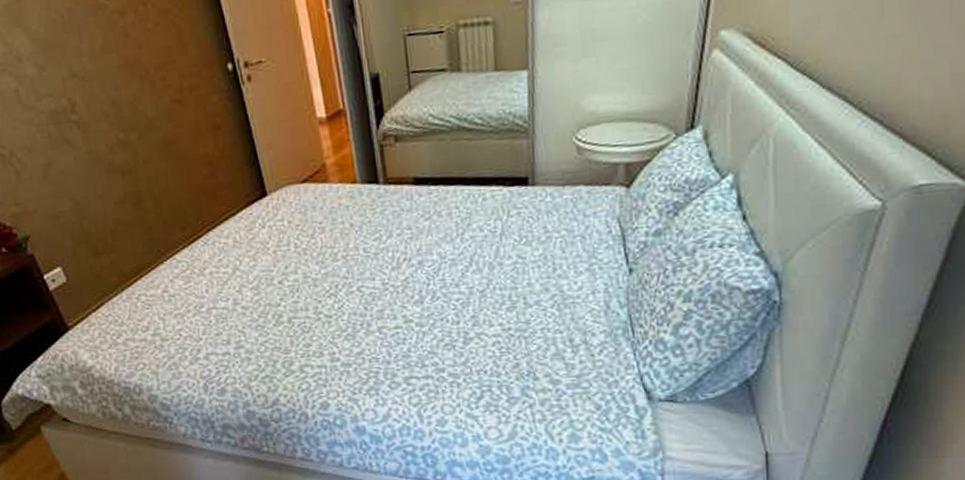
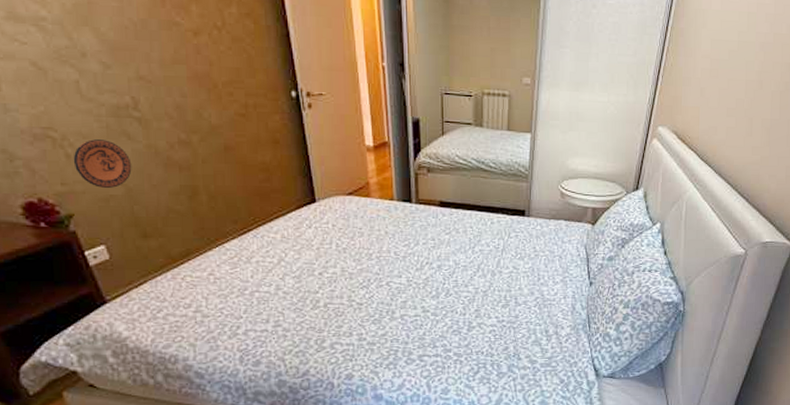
decorative plate: none [22,150,77,204] -> present [73,139,132,188]

